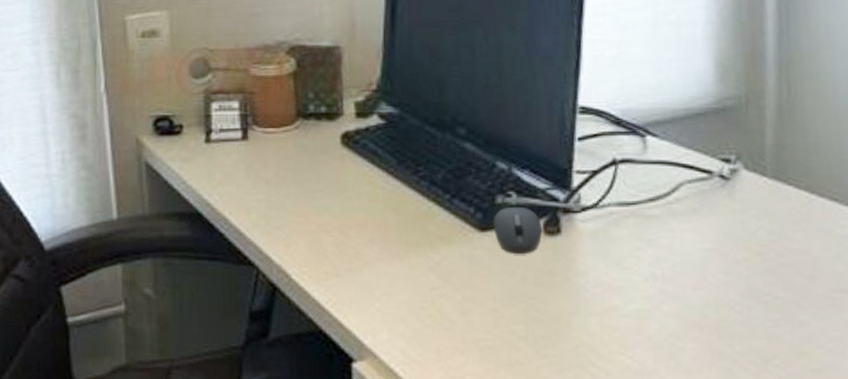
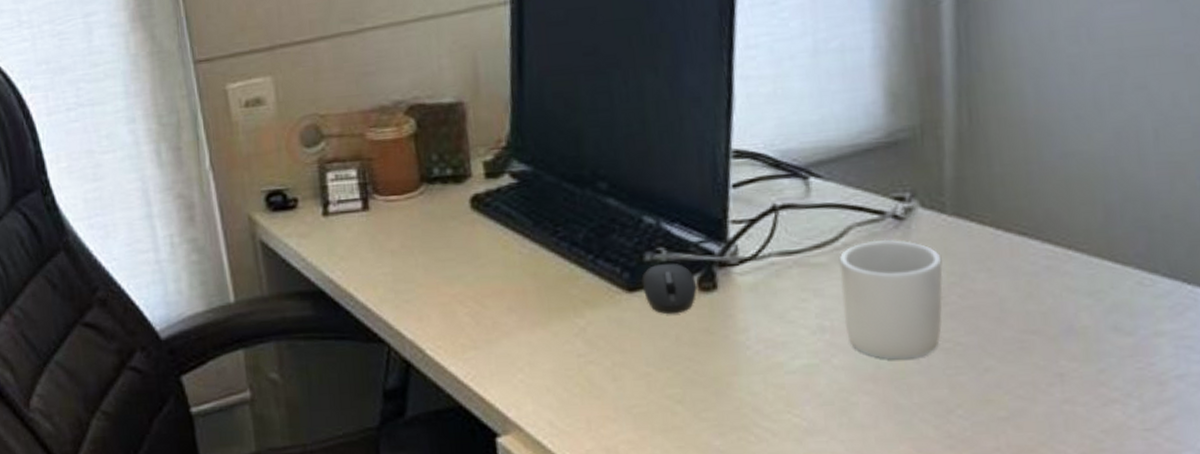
mug: none [671,197,763,310] -> present [839,239,943,360]

